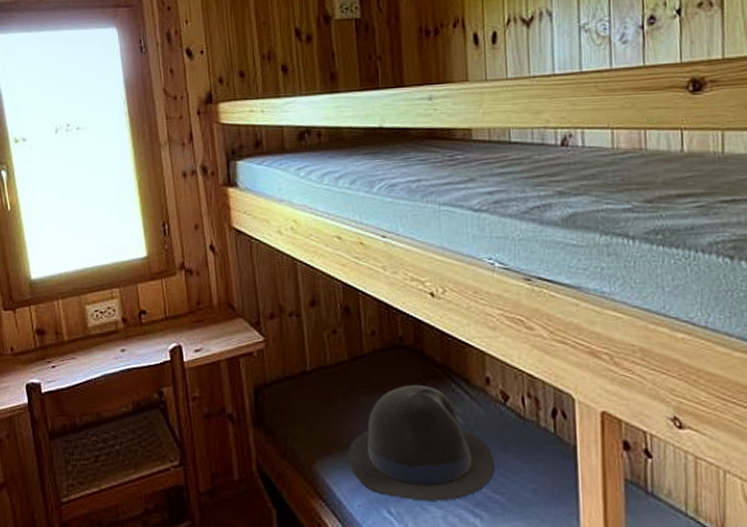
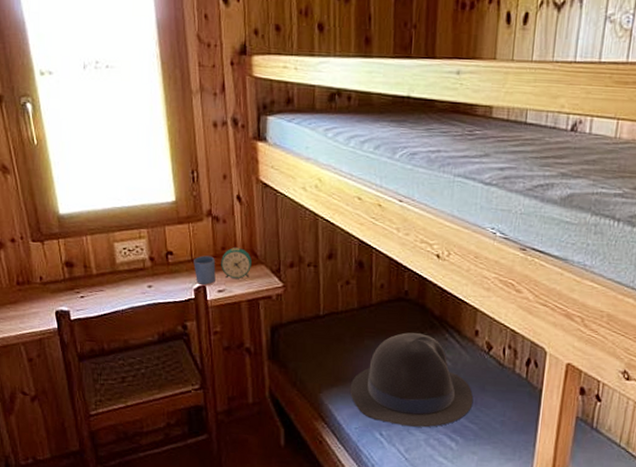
mug: none [168,312,191,346] -> present [193,255,216,286]
alarm clock: none [197,300,229,336] -> present [221,246,252,279]

